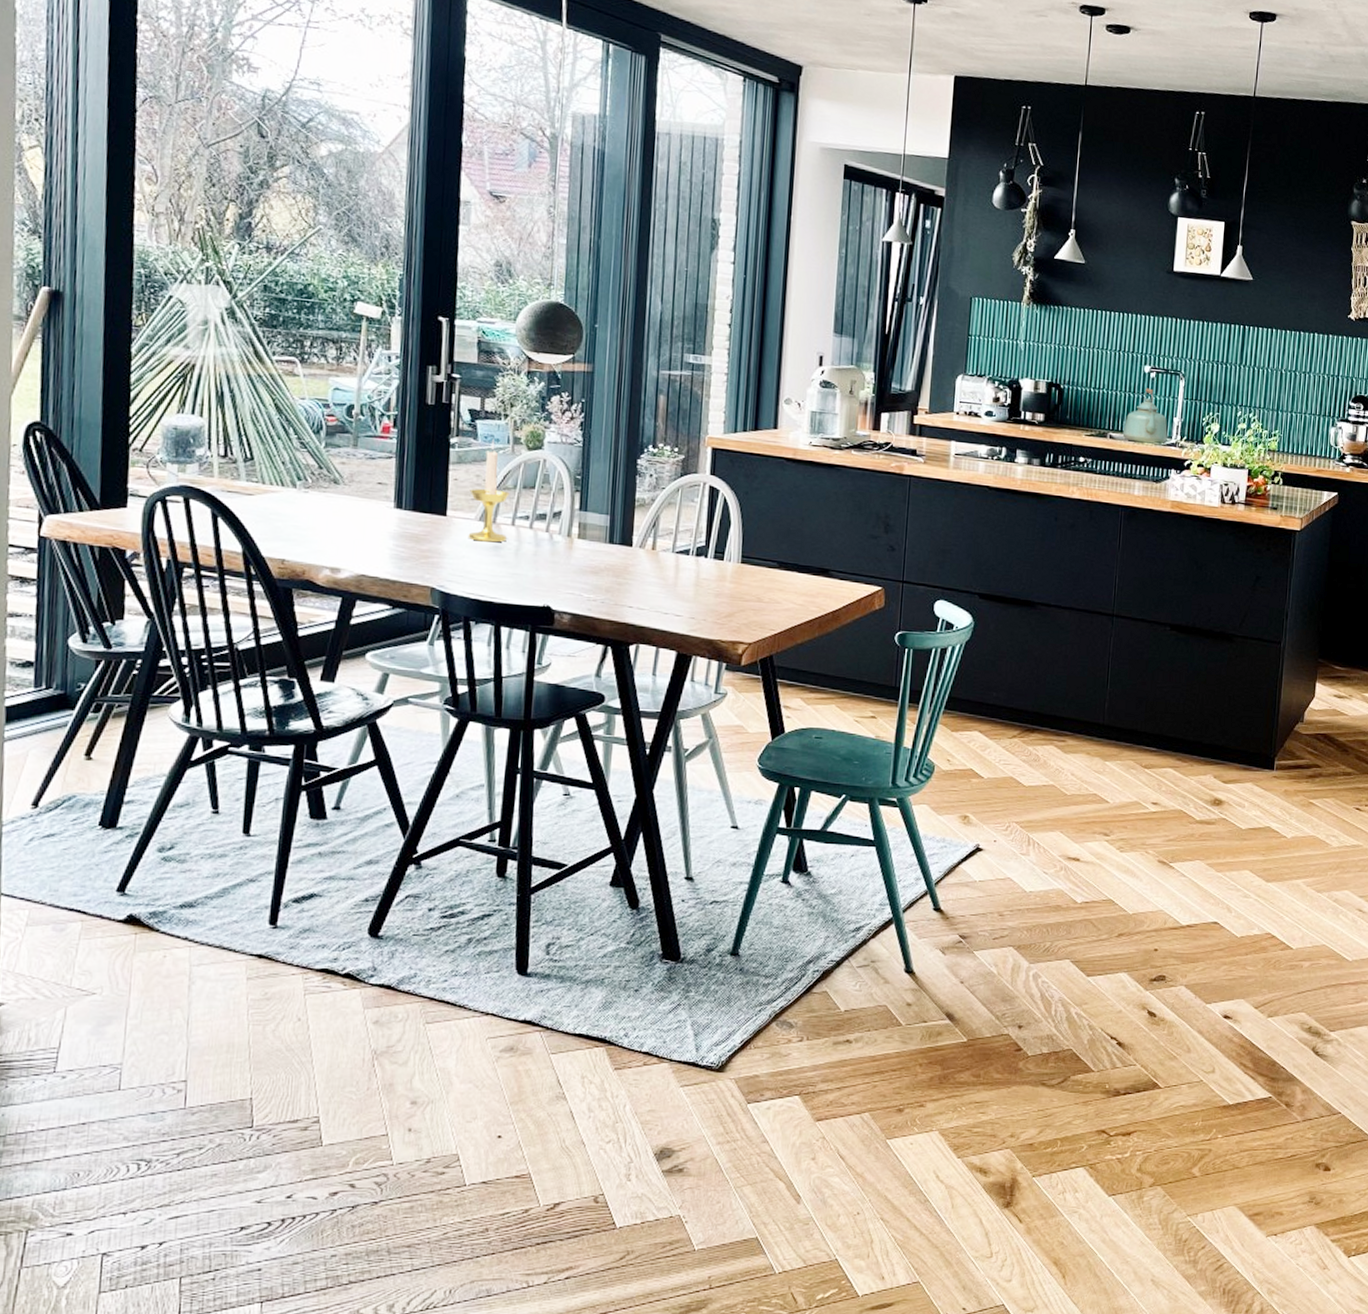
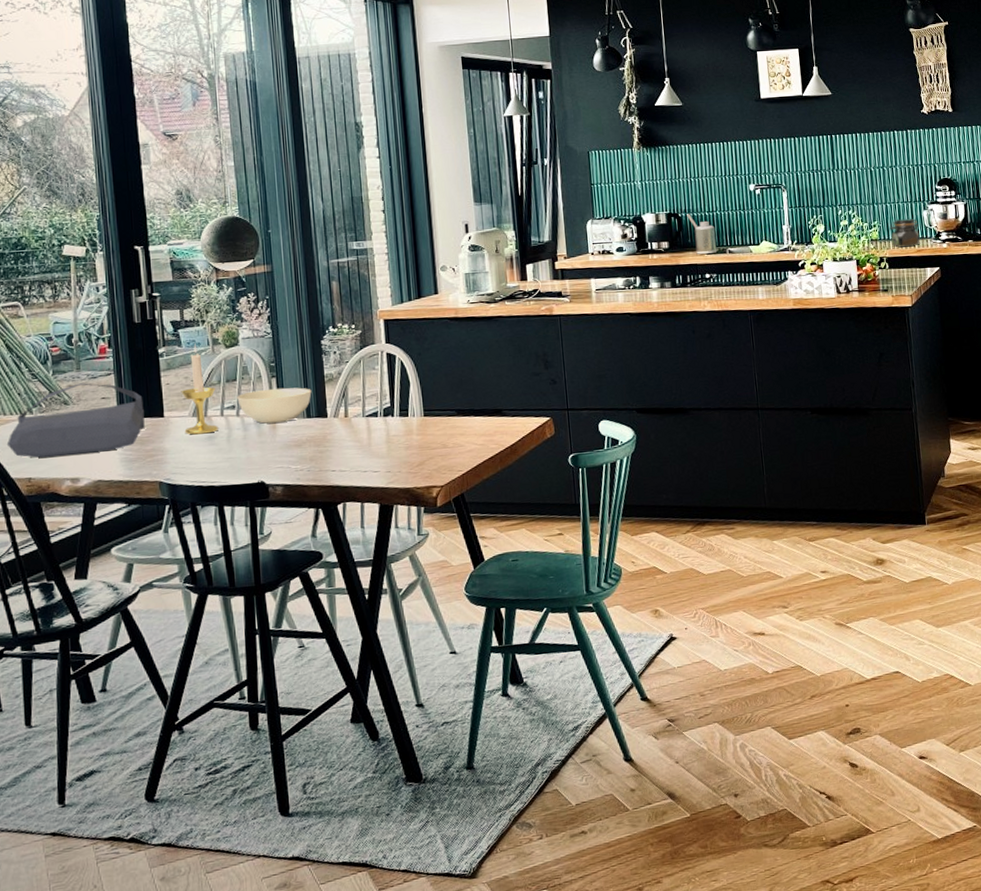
bag: none [261,462,426,544] -> present [6,383,145,458]
bowl: none [532,503,619,544] -> present [237,387,312,424]
soap dispenser: none [1070,386,1099,437] -> present [687,214,718,255]
kettle: present [1122,388,1168,444] -> none [739,203,780,253]
jar: none [1290,431,1323,465] -> present [890,218,920,248]

